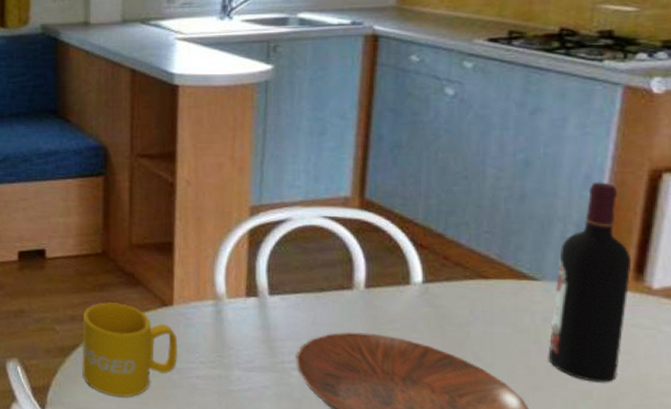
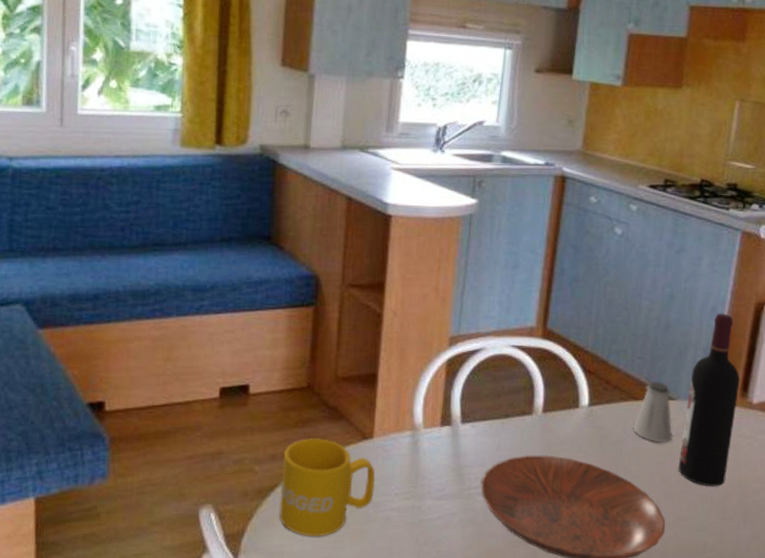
saltshaker: none [482,258,537,328] -> present [632,381,672,443]

